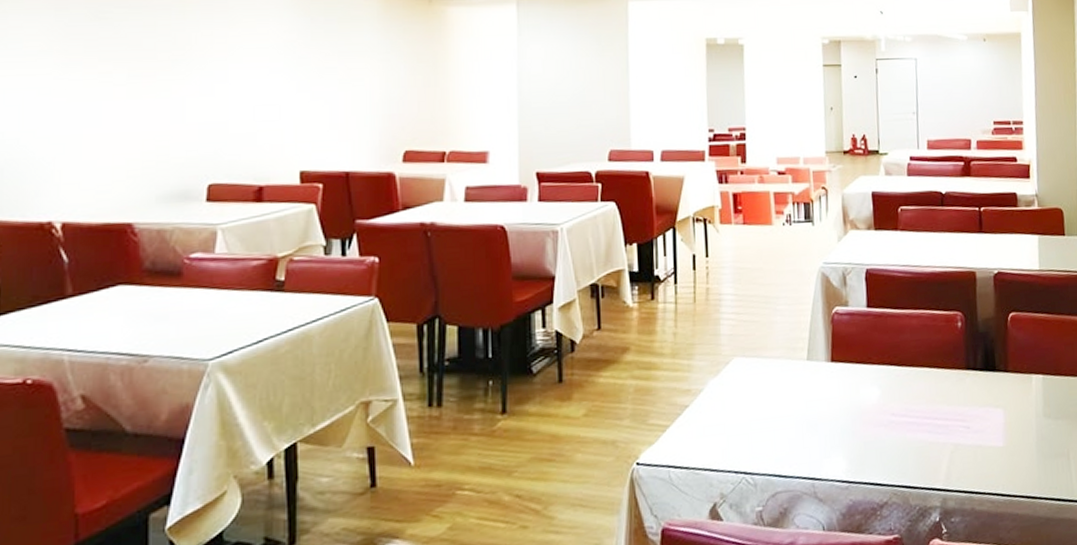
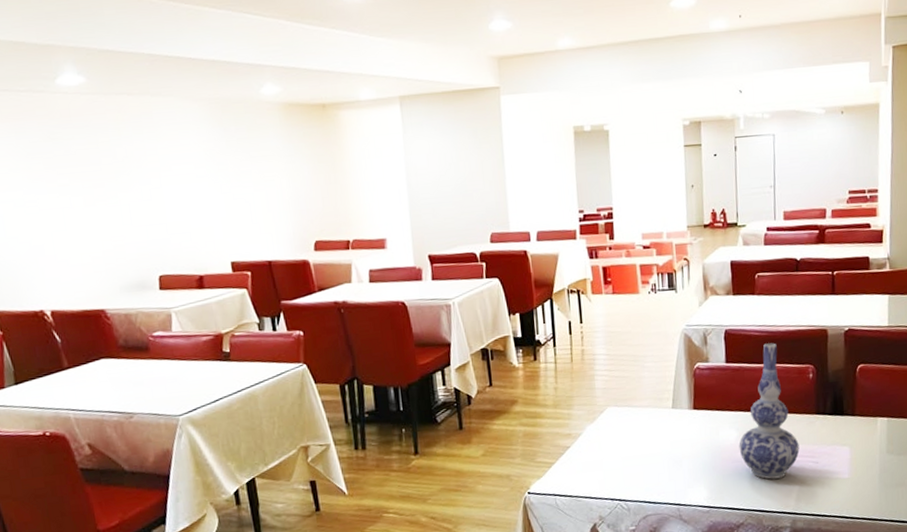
vase: none [881,285,949,448] -> present [739,343,800,480]

